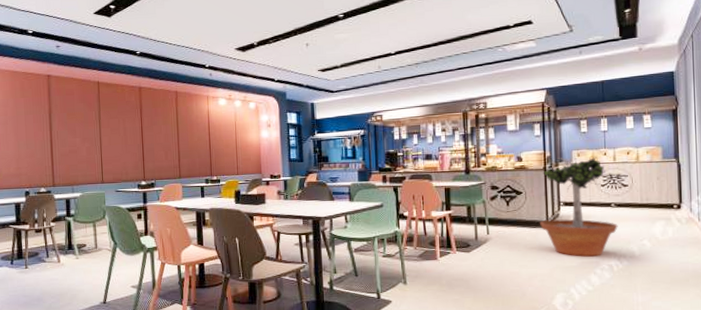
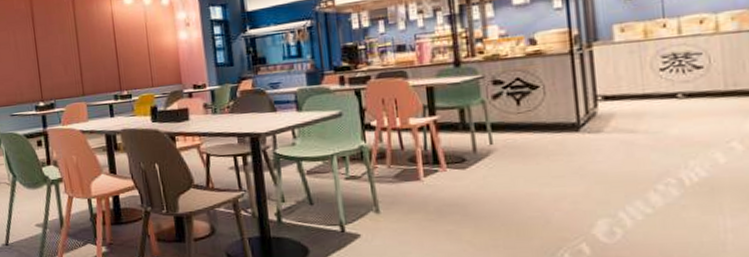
potted tree: present [540,151,618,256] -> none [567,26,690,168]

